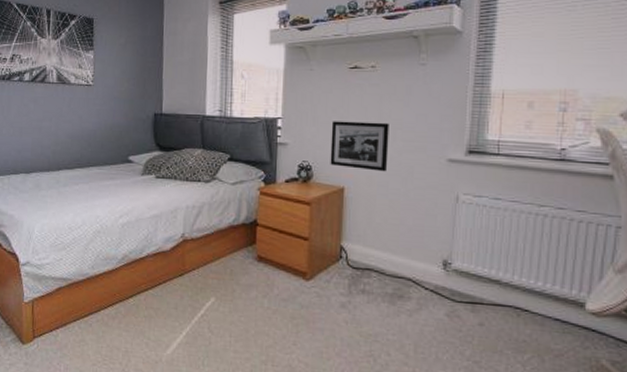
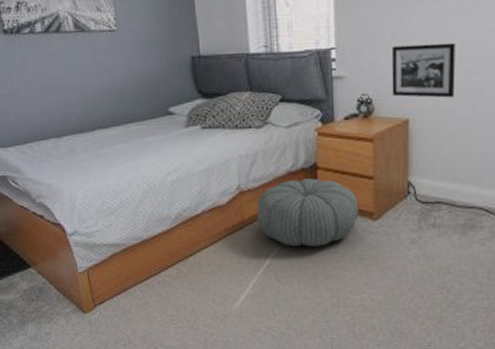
pouf: none [197,233,293,301] -> present [257,178,359,247]

